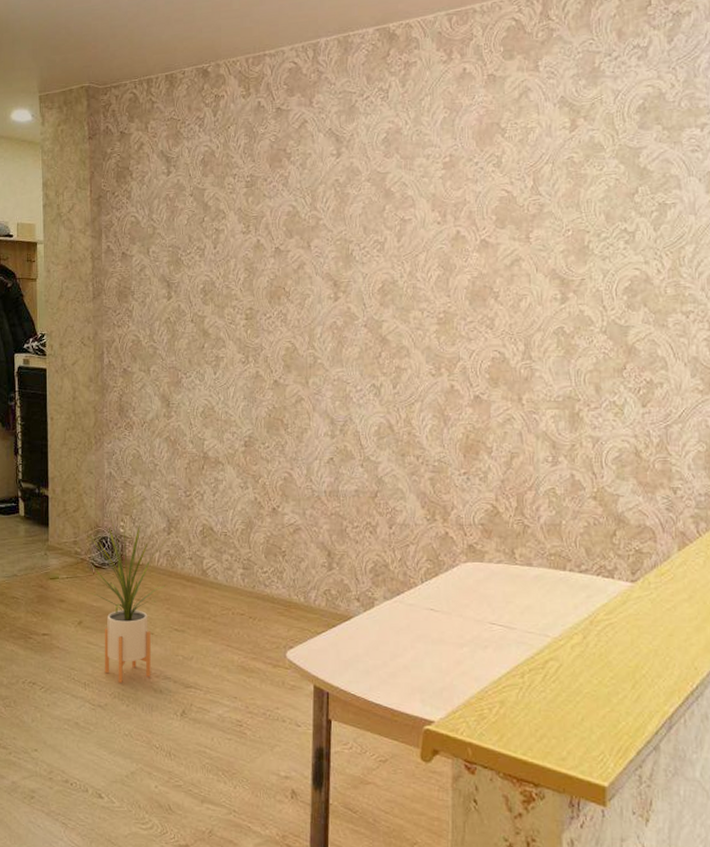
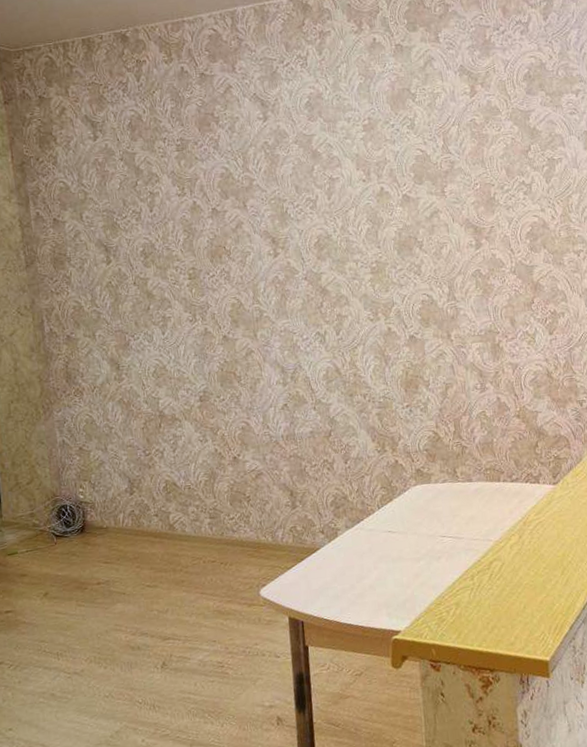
house plant: present [84,518,170,683] -> none [44,482,133,647]

